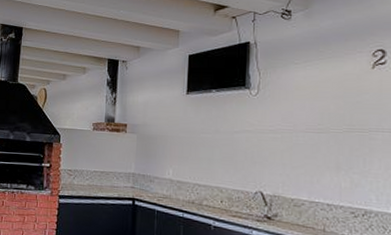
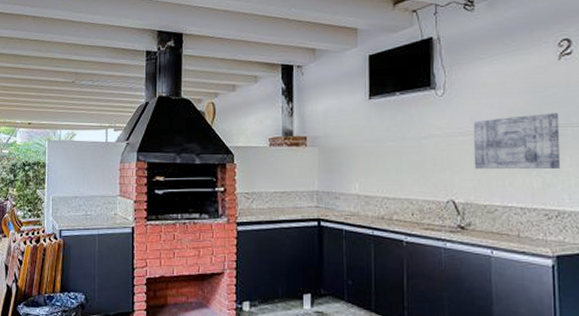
wall art: none [283,117,370,170] -> present [473,113,561,169]

